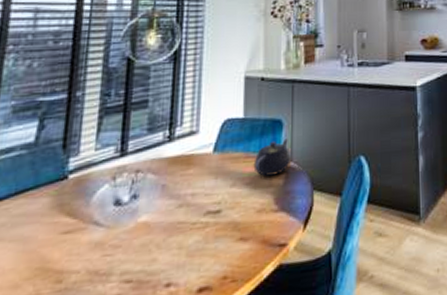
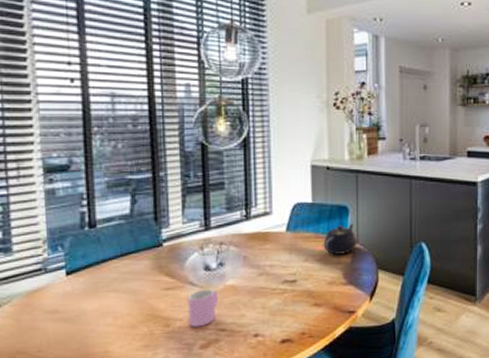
cup: none [86,228,127,281] -> present [188,288,218,327]

